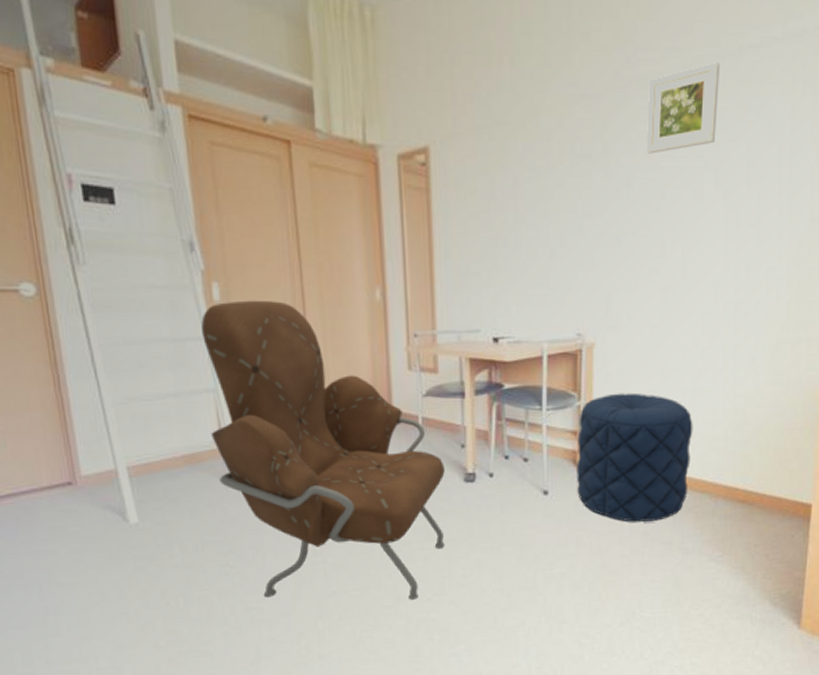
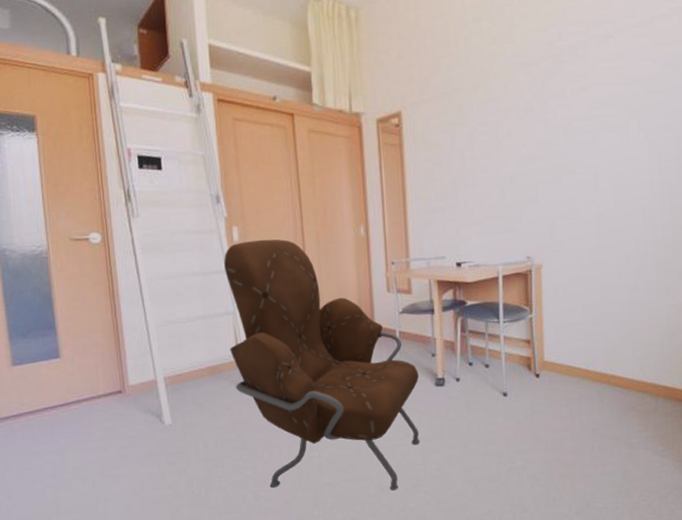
pouf: present [577,393,693,522] -> none [531,305,632,420]
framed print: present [646,62,719,154] -> none [577,30,637,107]

